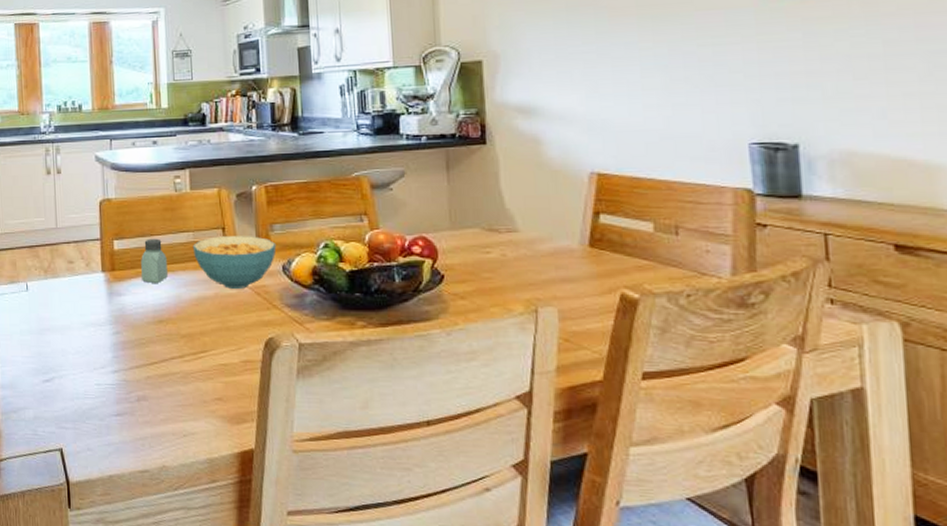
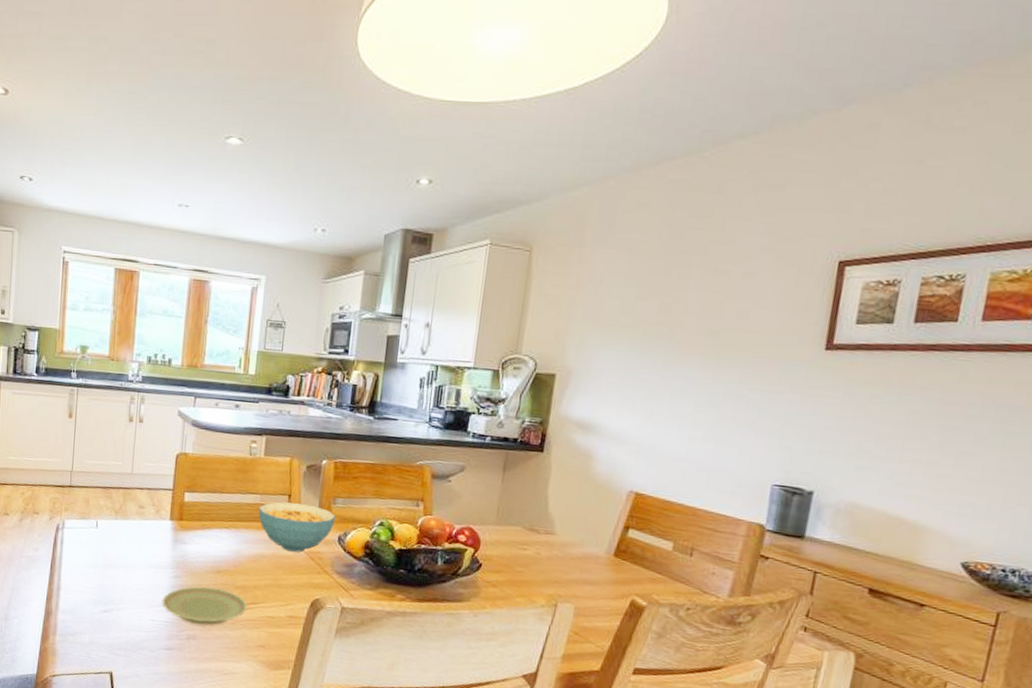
plate: none [105,339,197,384] -> present [162,586,248,626]
saltshaker: present [141,238,168,283] -> none [207,495,233,537]

